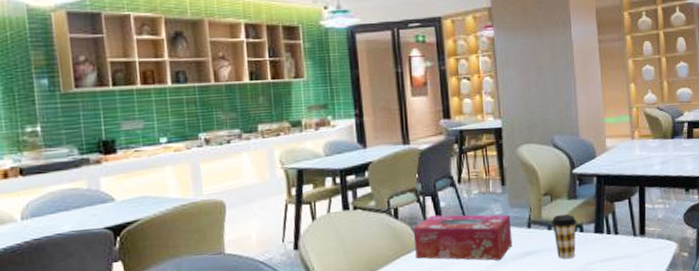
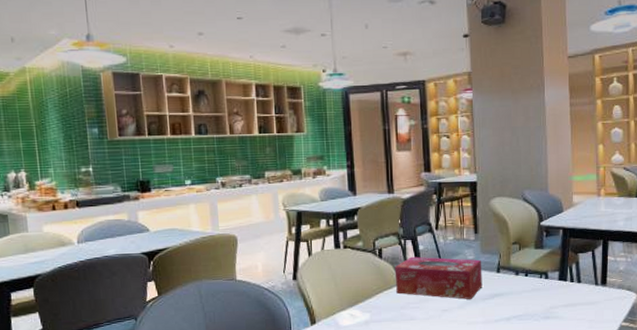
coffee cup: present [551,214,577,259] -> none [518,261,543,302]

